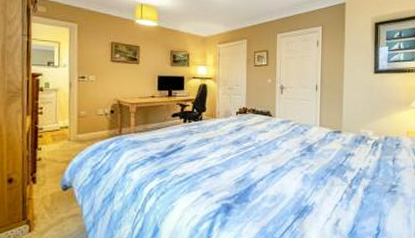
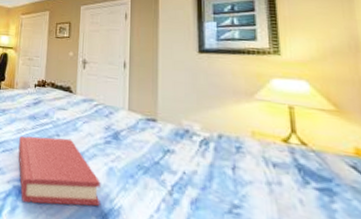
hardback book: none [224,156,298,216] -> present [18,135,101,207]

